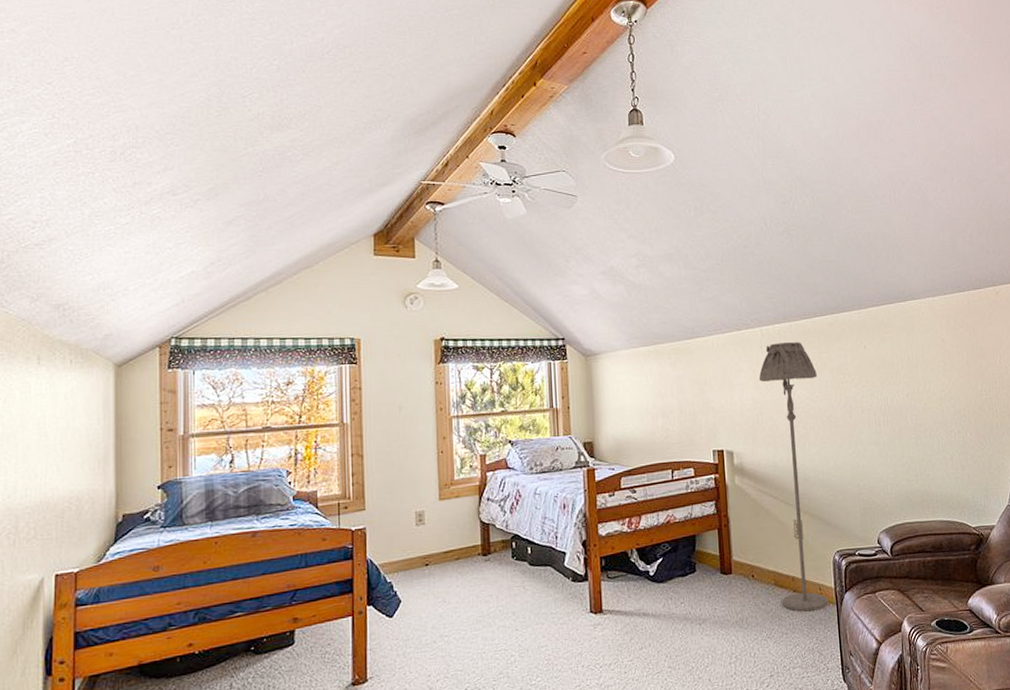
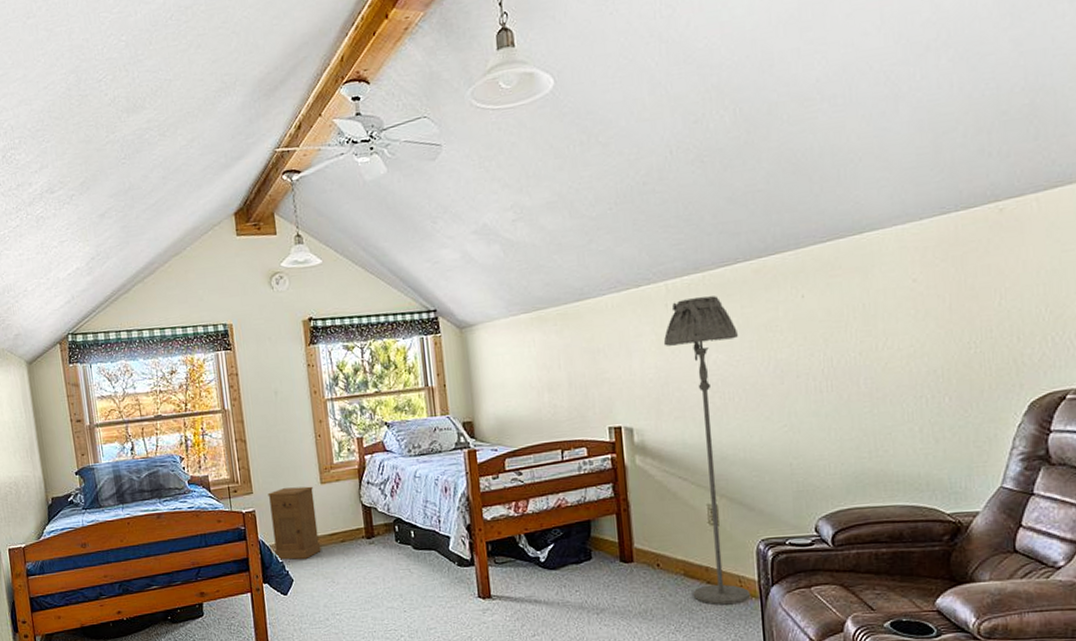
nightstand: none [381,502,434,580] -> present [267,486,321,560]

